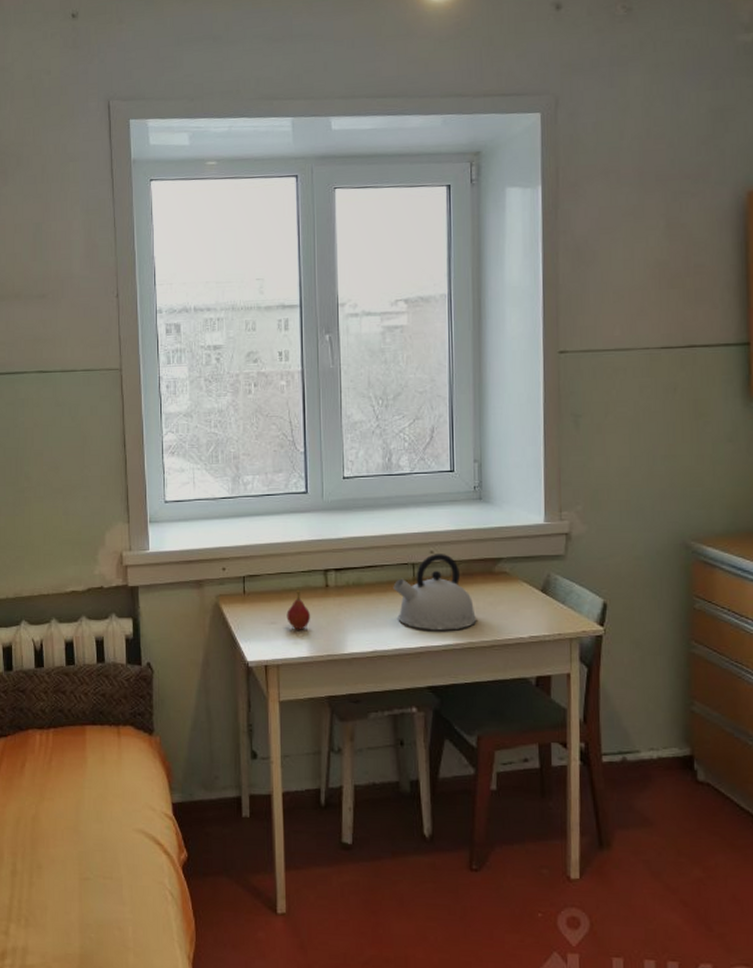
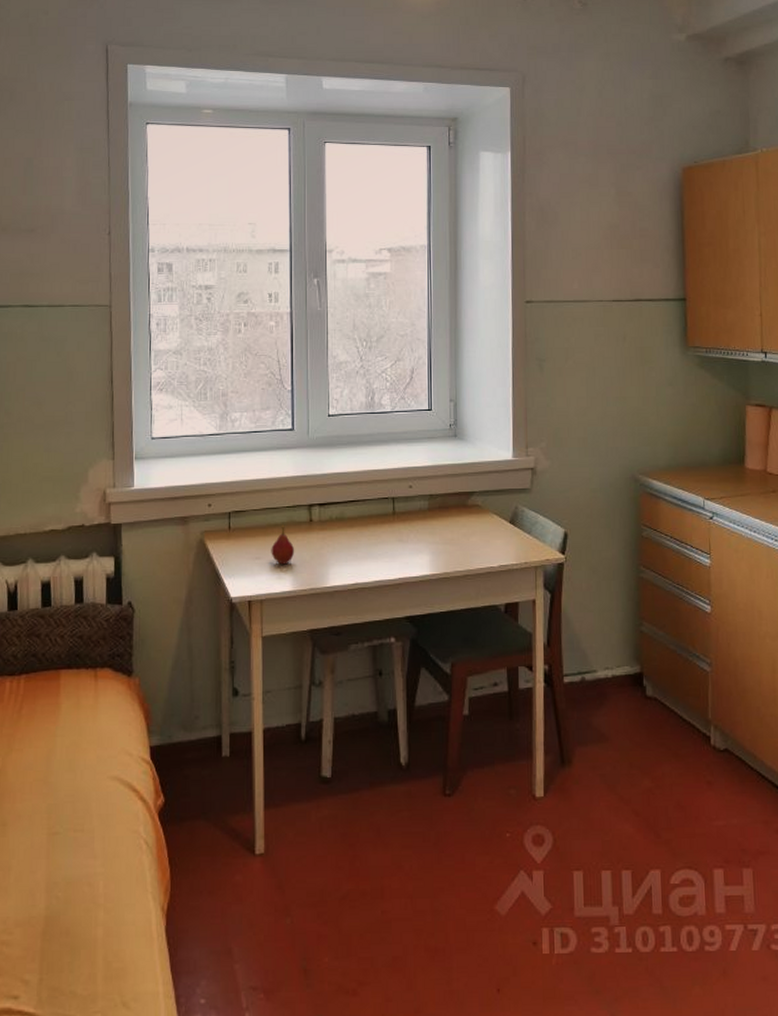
kettle: present [393,554,477,631] -> none [374,488,452,562]

